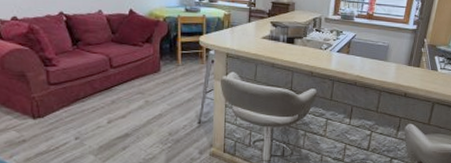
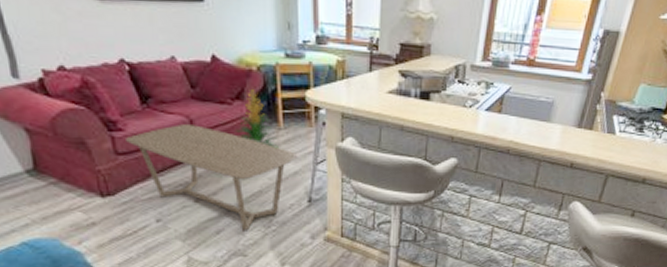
coffee table: none [58,61,192,148] -> present [126,124,298,231]
indoor plant: none [143,35,177,80] -> present [234,90,278,148]

